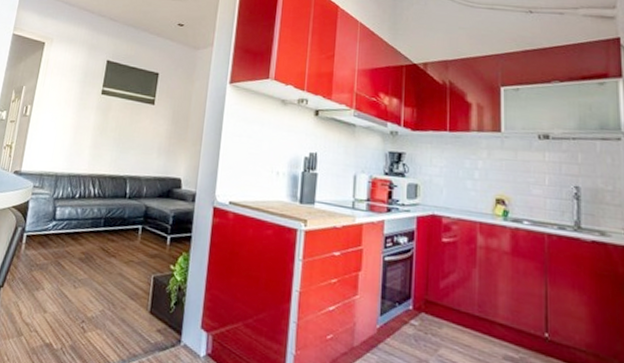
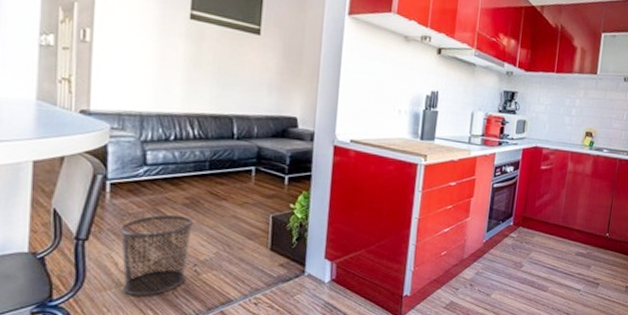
waste bin: none [22,268,87,349] -> present [120,214,194,296]

